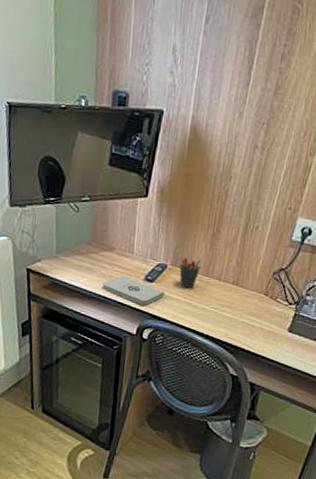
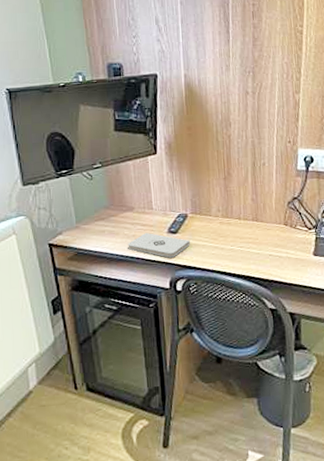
pen holder: present [179,257,201,289] -> none [200,203,219,233]

